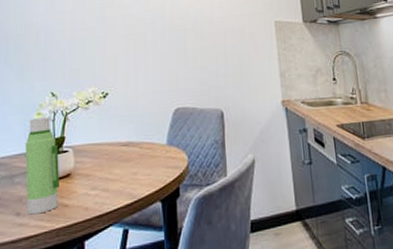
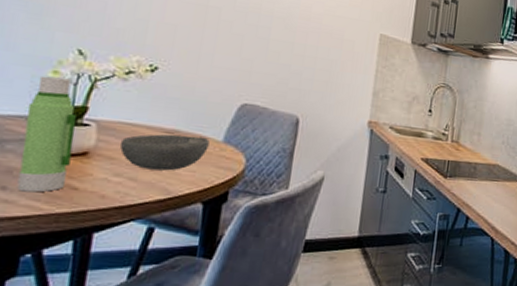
bowl: none [92,143,157,180] -> present [120,134,210,171]

